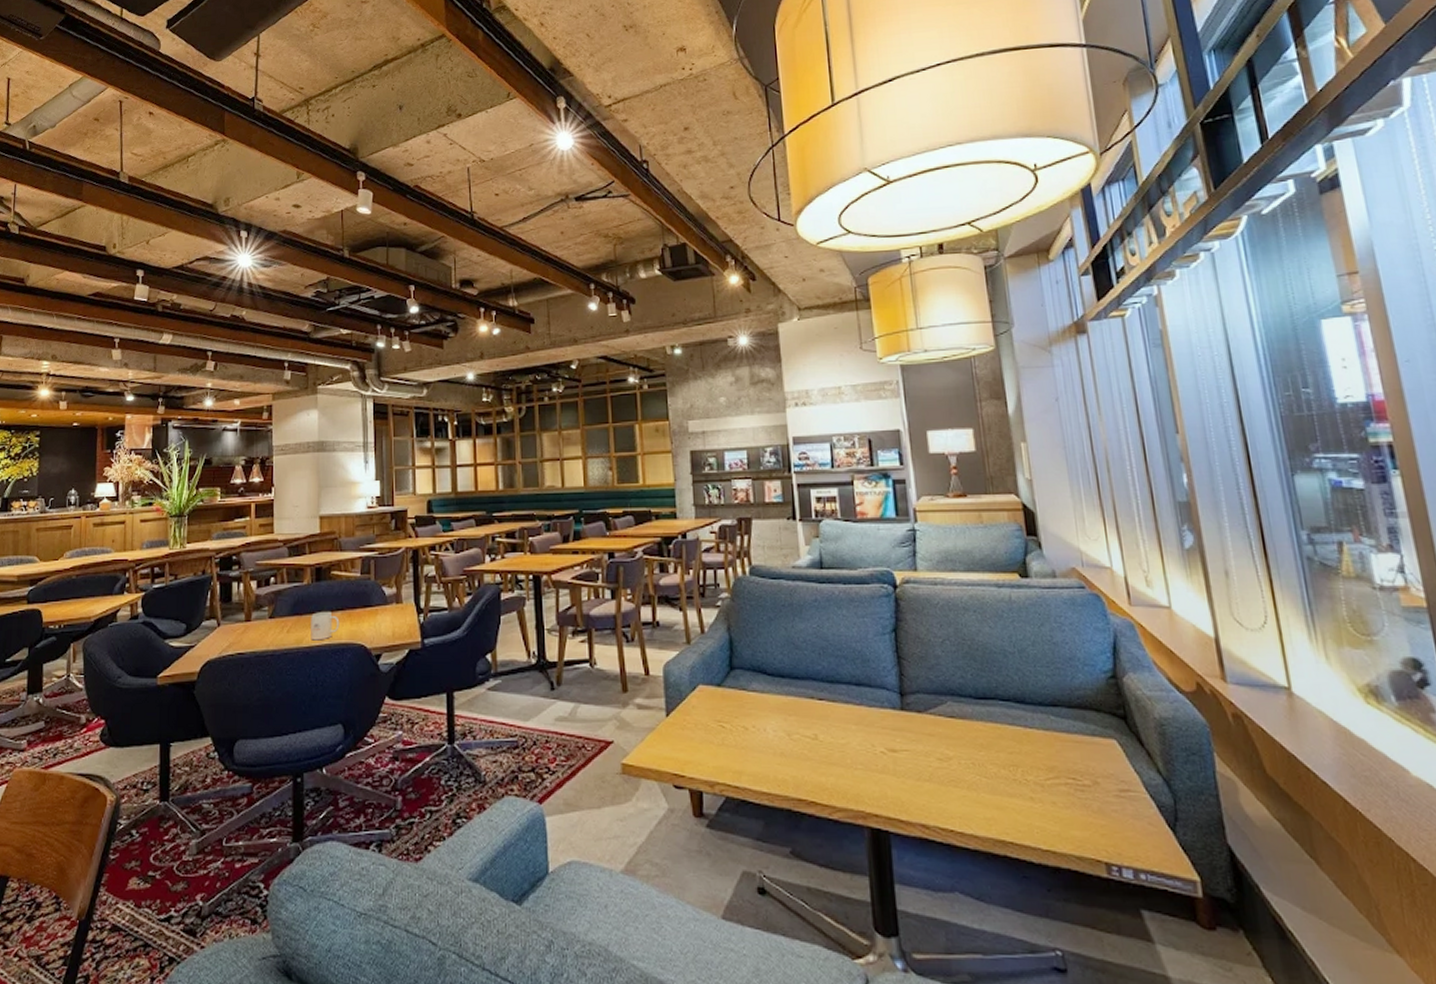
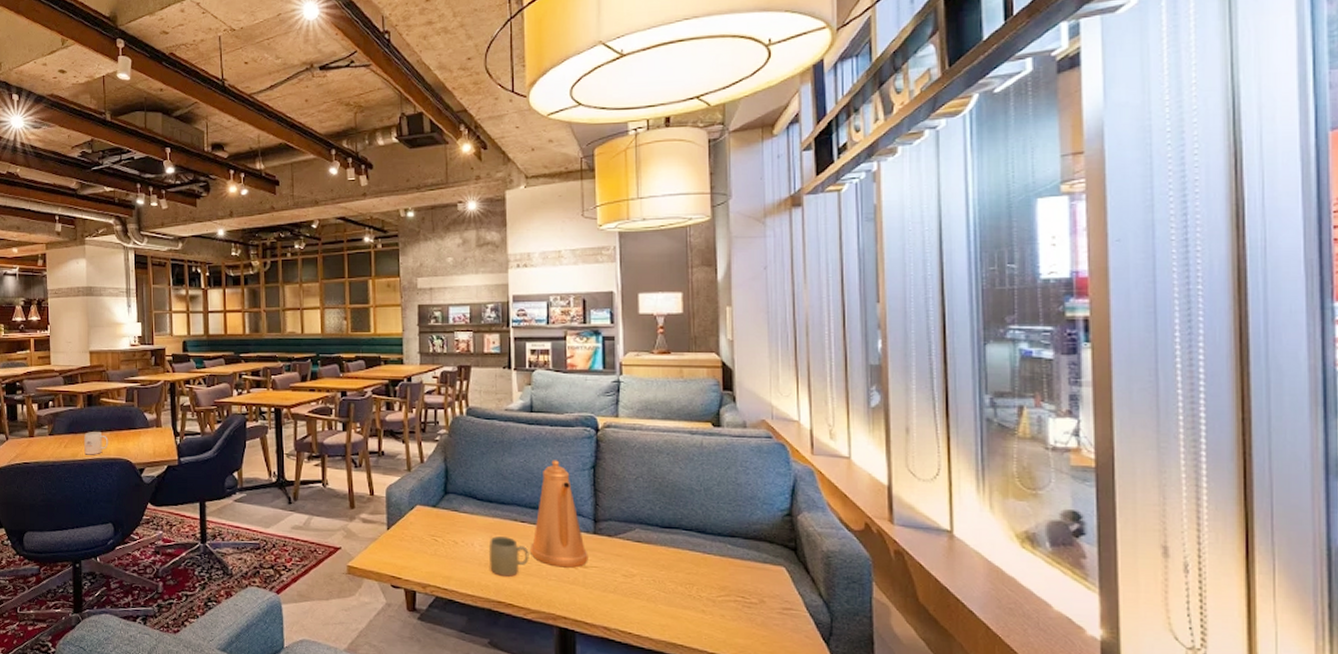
mug: none [783,719,831,767] -> present [488,536,529,577]
coffee pot: none [831,623,898,753] -> present [531,460,588,568]

